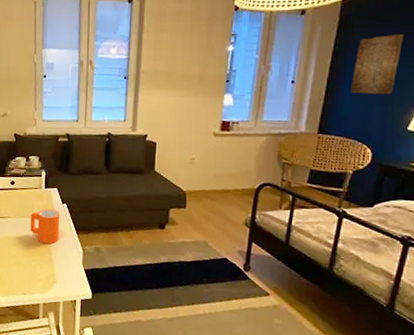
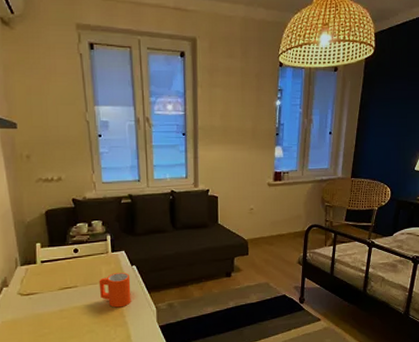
wall art: present [350,33,404,95] -> none [374,88,410,142]

